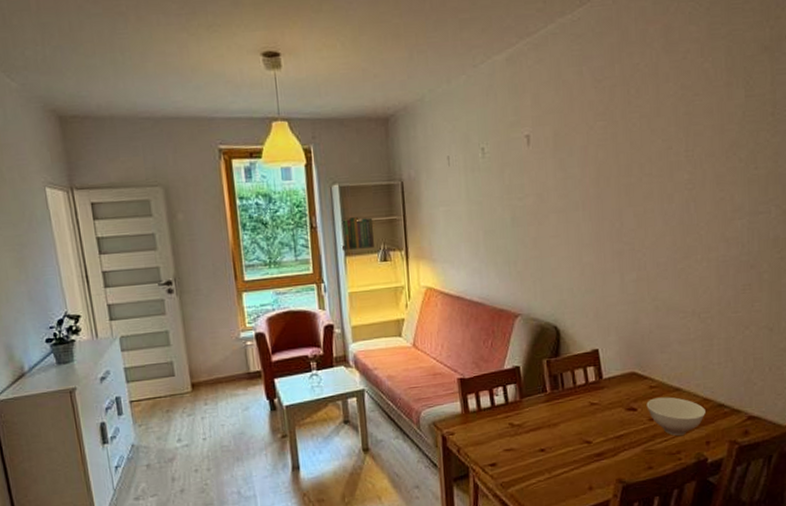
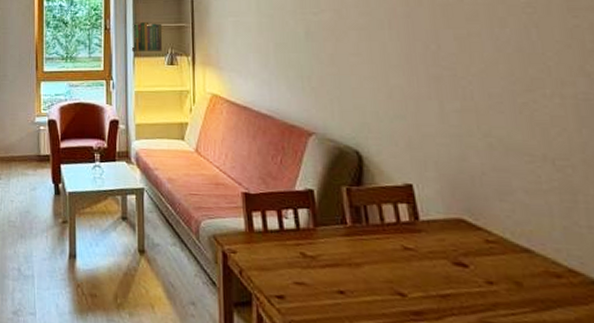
bowl: present [646,397,706,437] -> none [481,256,573,314]

